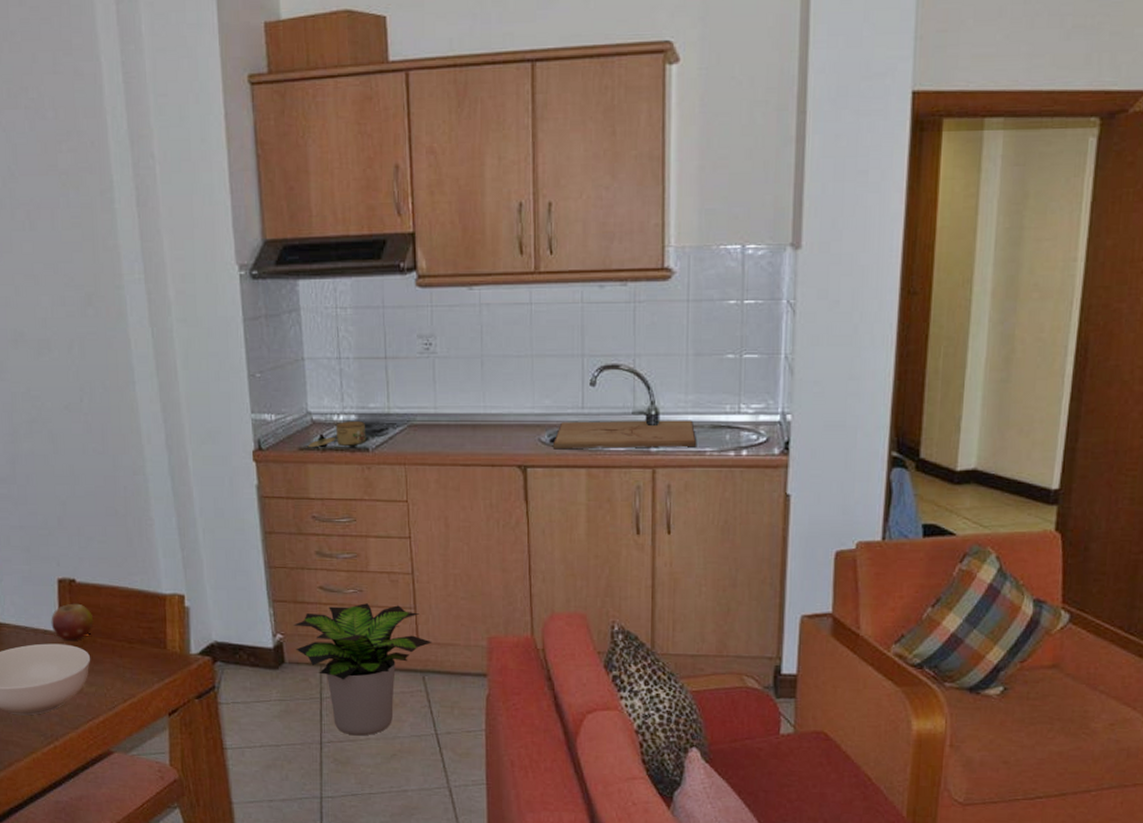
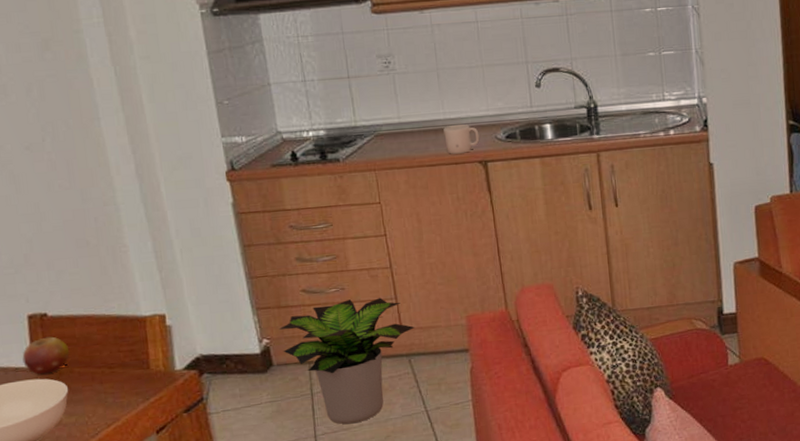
cooking pot: present [307,420,367,448] -> none [279,135,337,164]
mug: none [482,421,521,456] -> present [443,124,480,155]
cutting board: present [552,420,697,450] -> none [508,109,632,144]

